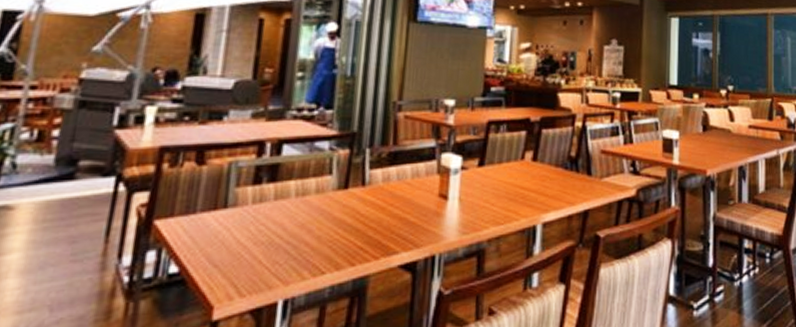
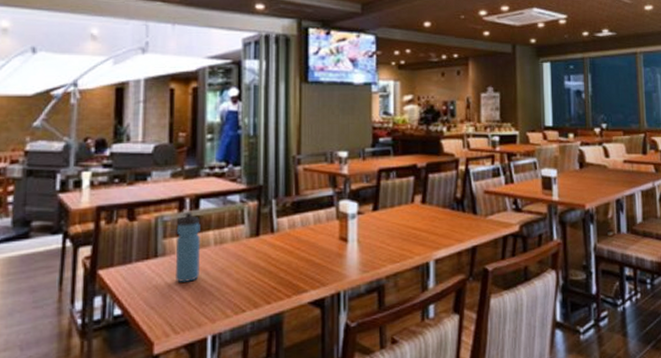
water bottle: none [246,158,281,238] -> present [176,212,201,282]

